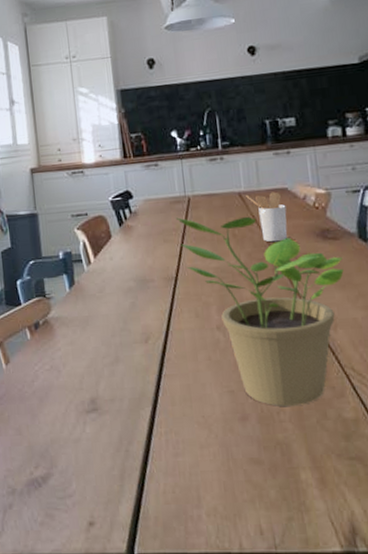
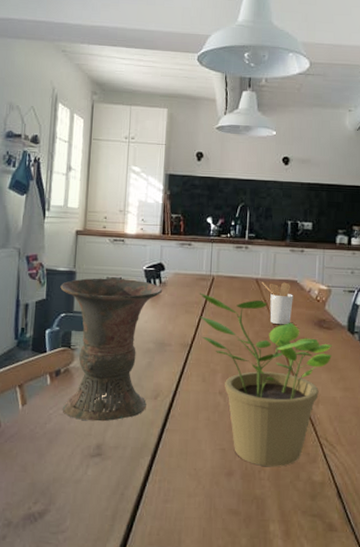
vase: none [24,213,138,375] -> present [60,278,163,422]

